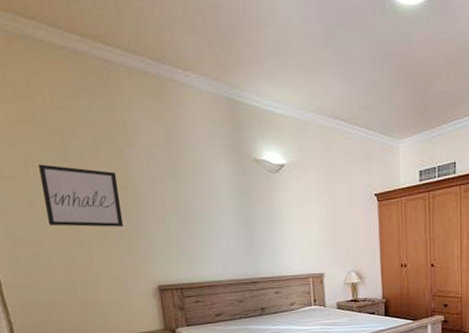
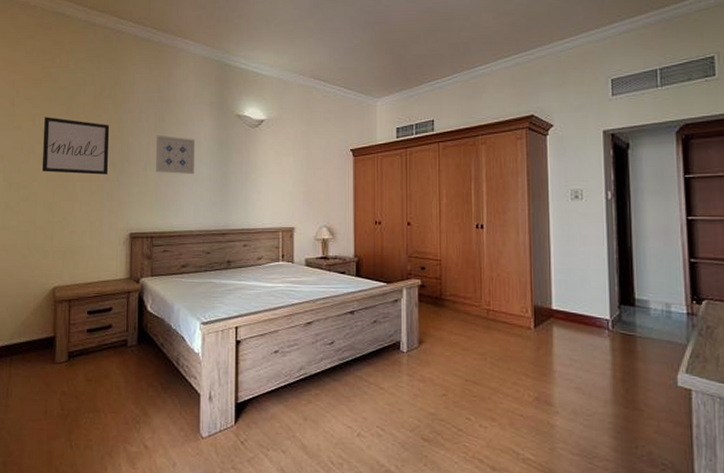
wall art: none [169,182,218,225] -> present [155,135,196,175]

